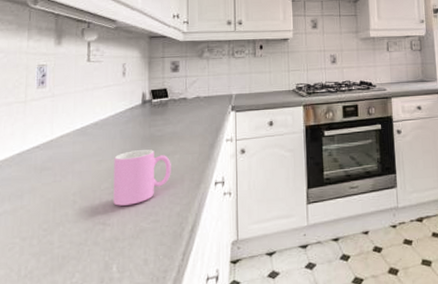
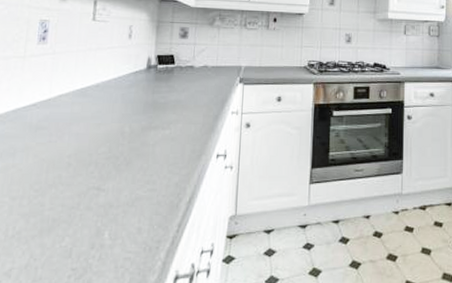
cup: present [113,149,171,206] -> none [110,116,173,172]

